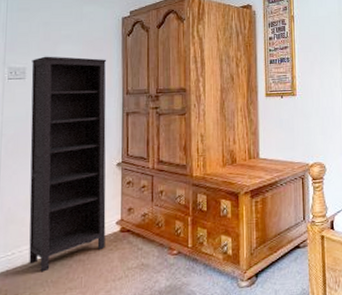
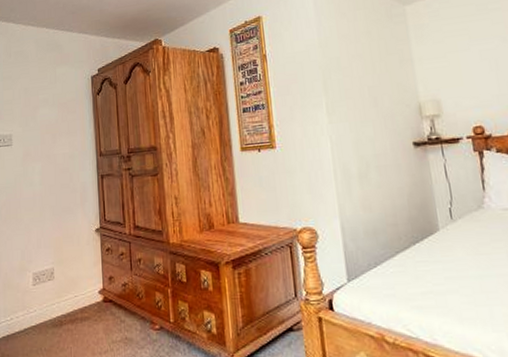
bookcase: present [29,56,107,272] -> none [16,120,90,339]

